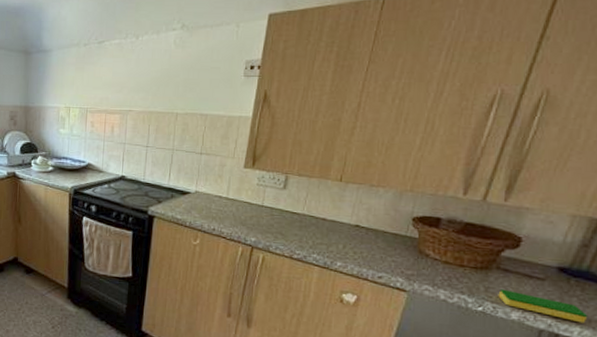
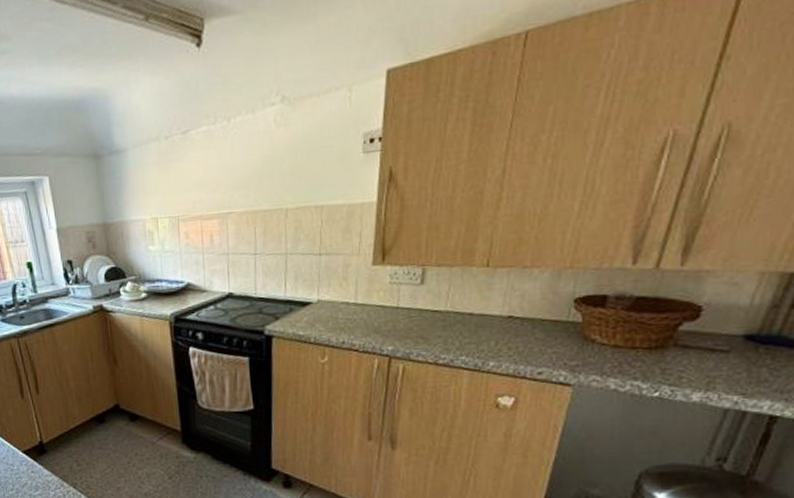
dish sponge: present [498,289,588,323] -> none [676,368,780,396]

